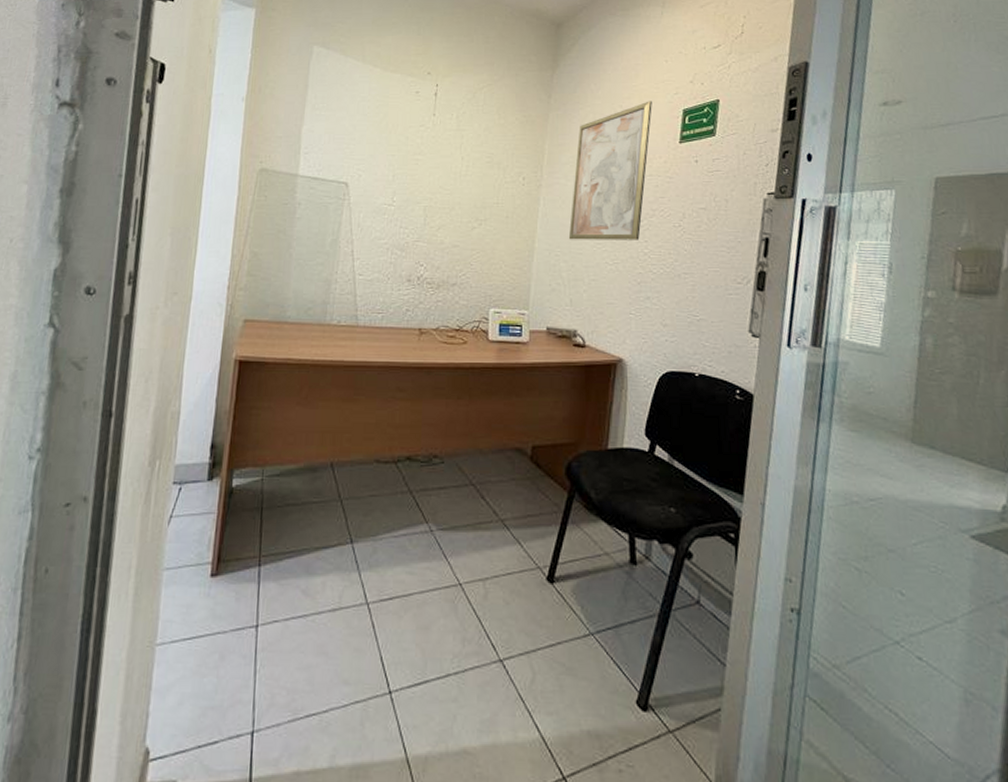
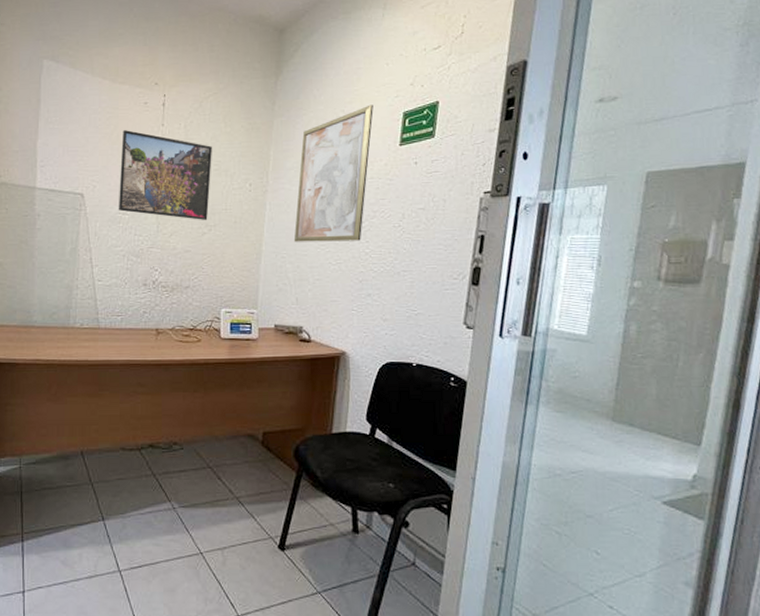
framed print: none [383,119,485,214] -> present [118,130,212,220]

